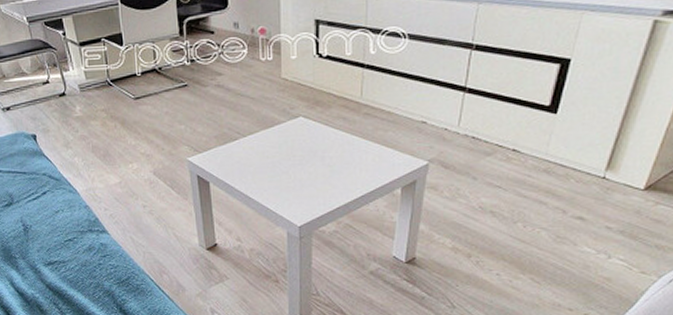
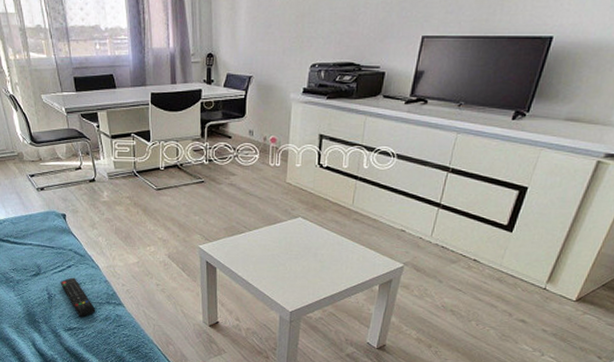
remote control: none [35,205,78,249] -> present [60,277,96,318]

